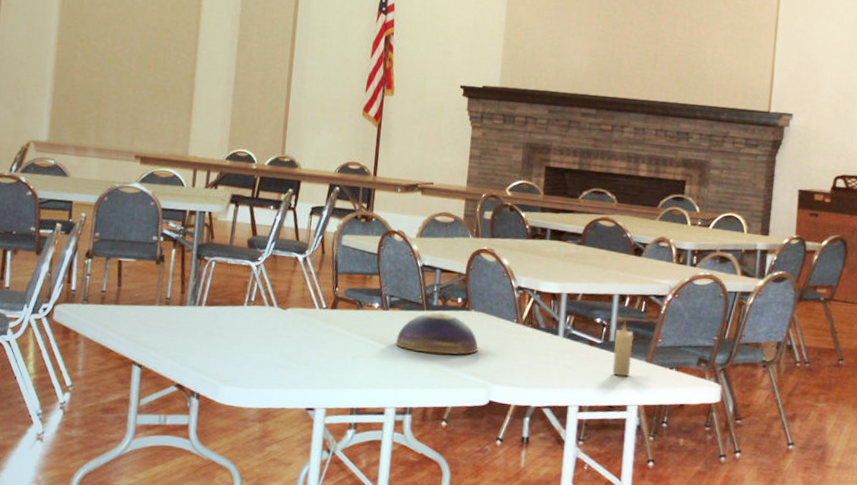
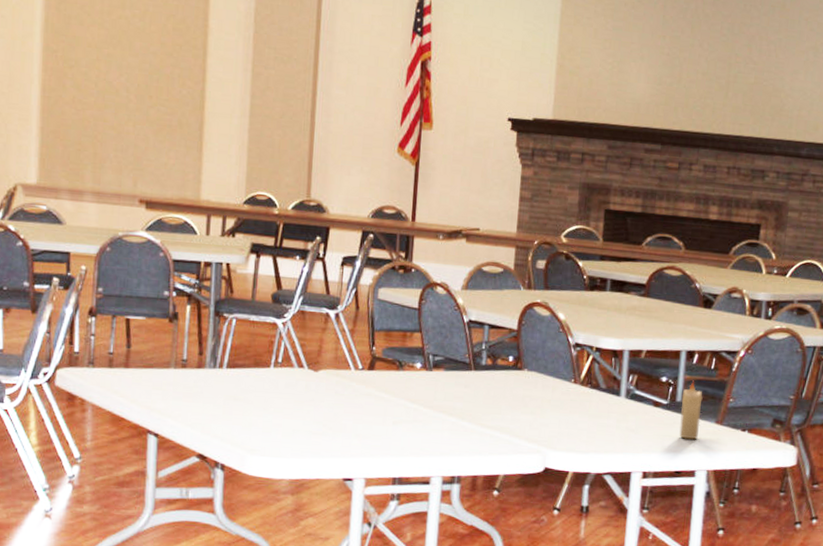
decorative bowl: present [395,312,478,355] -> none [441,372,532,419]

